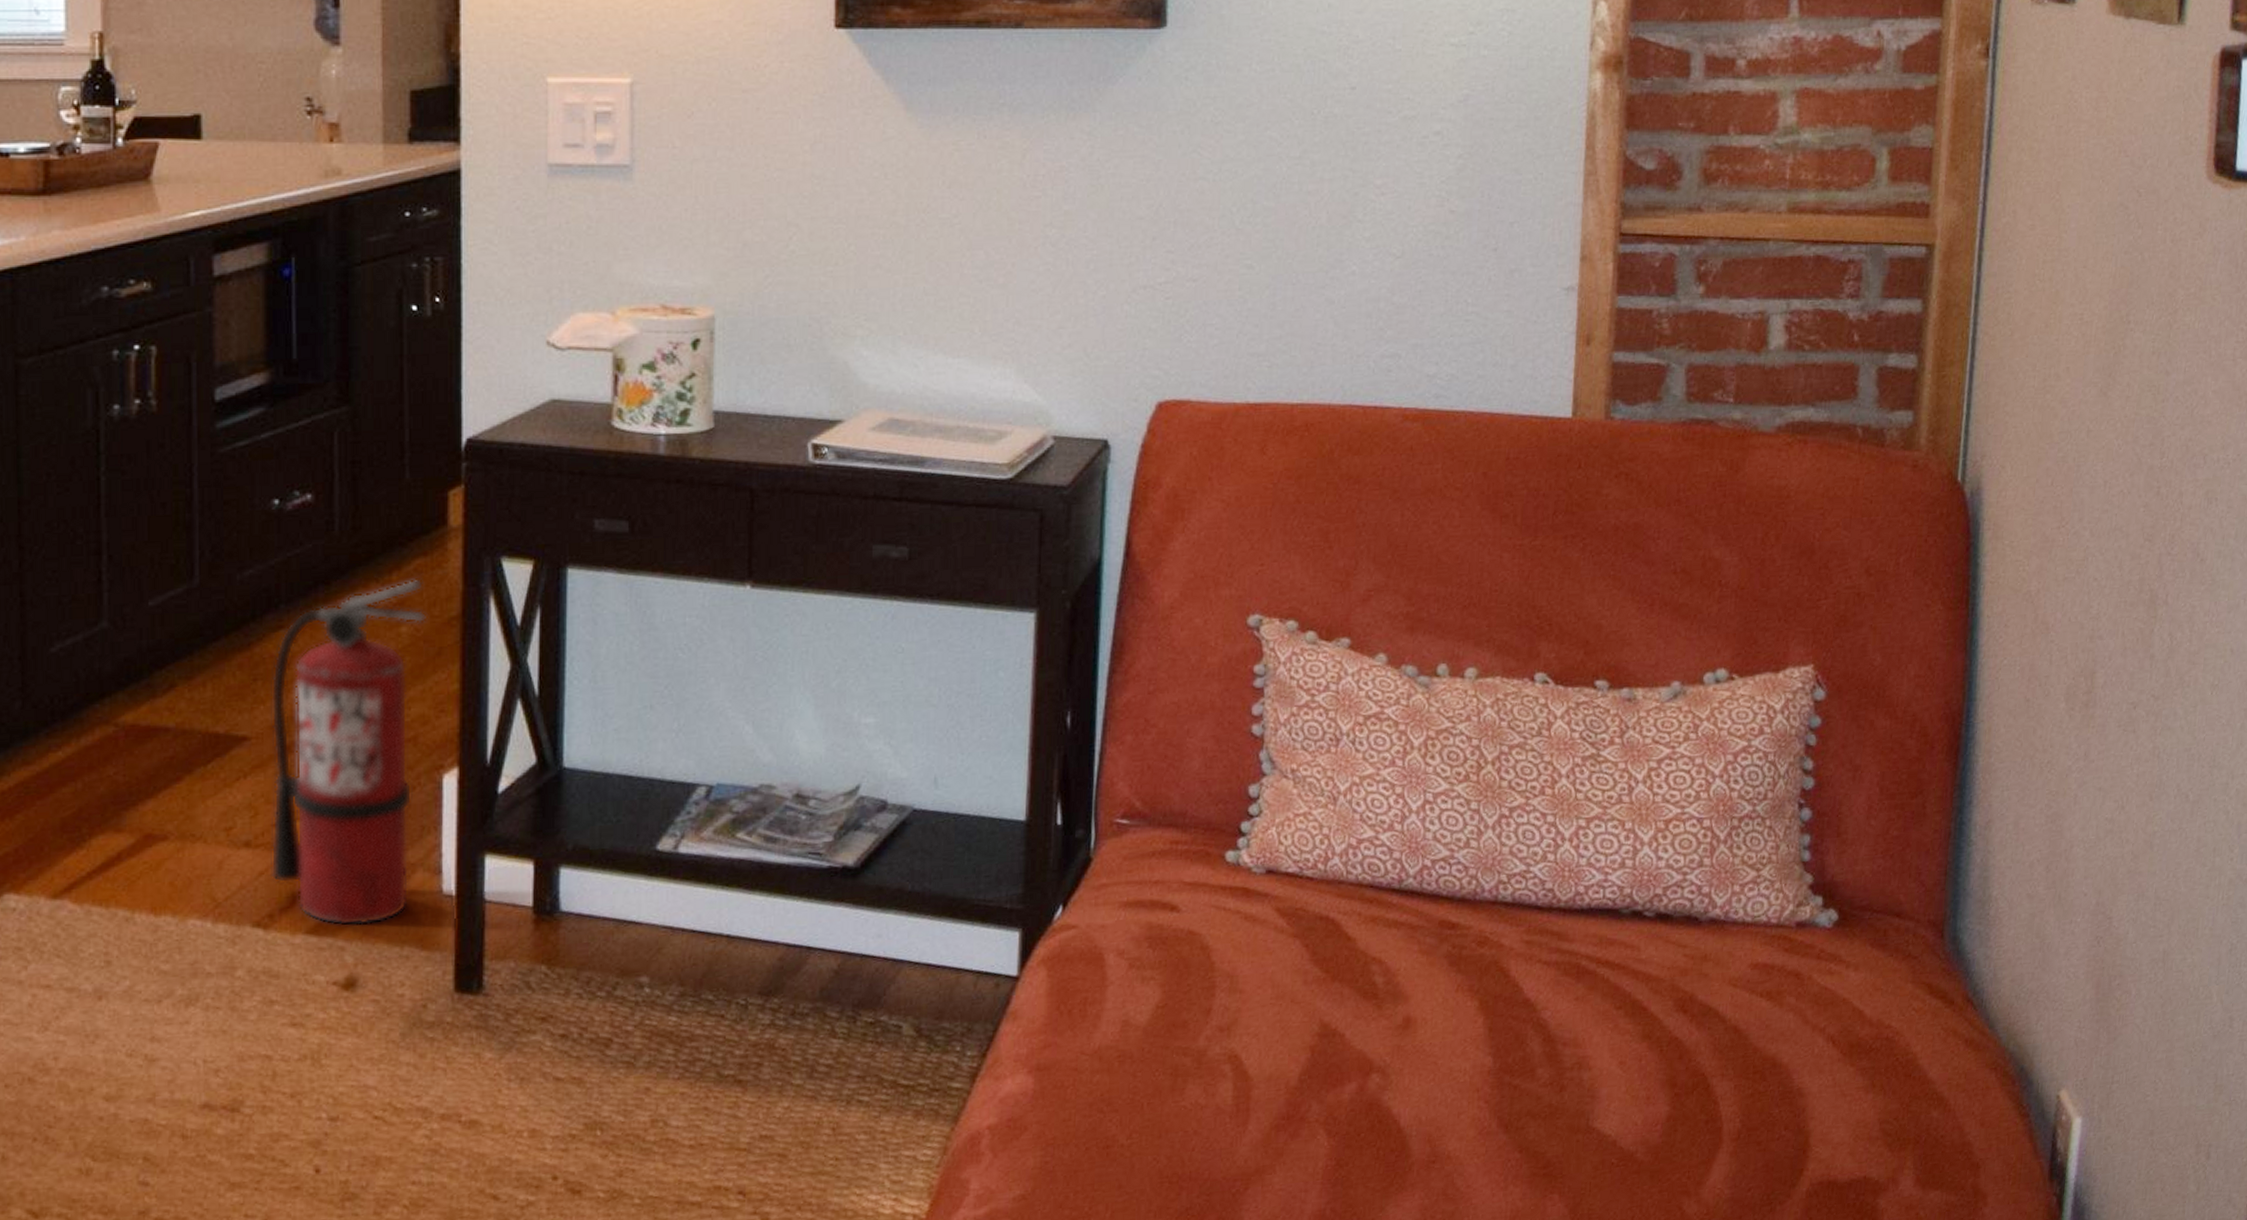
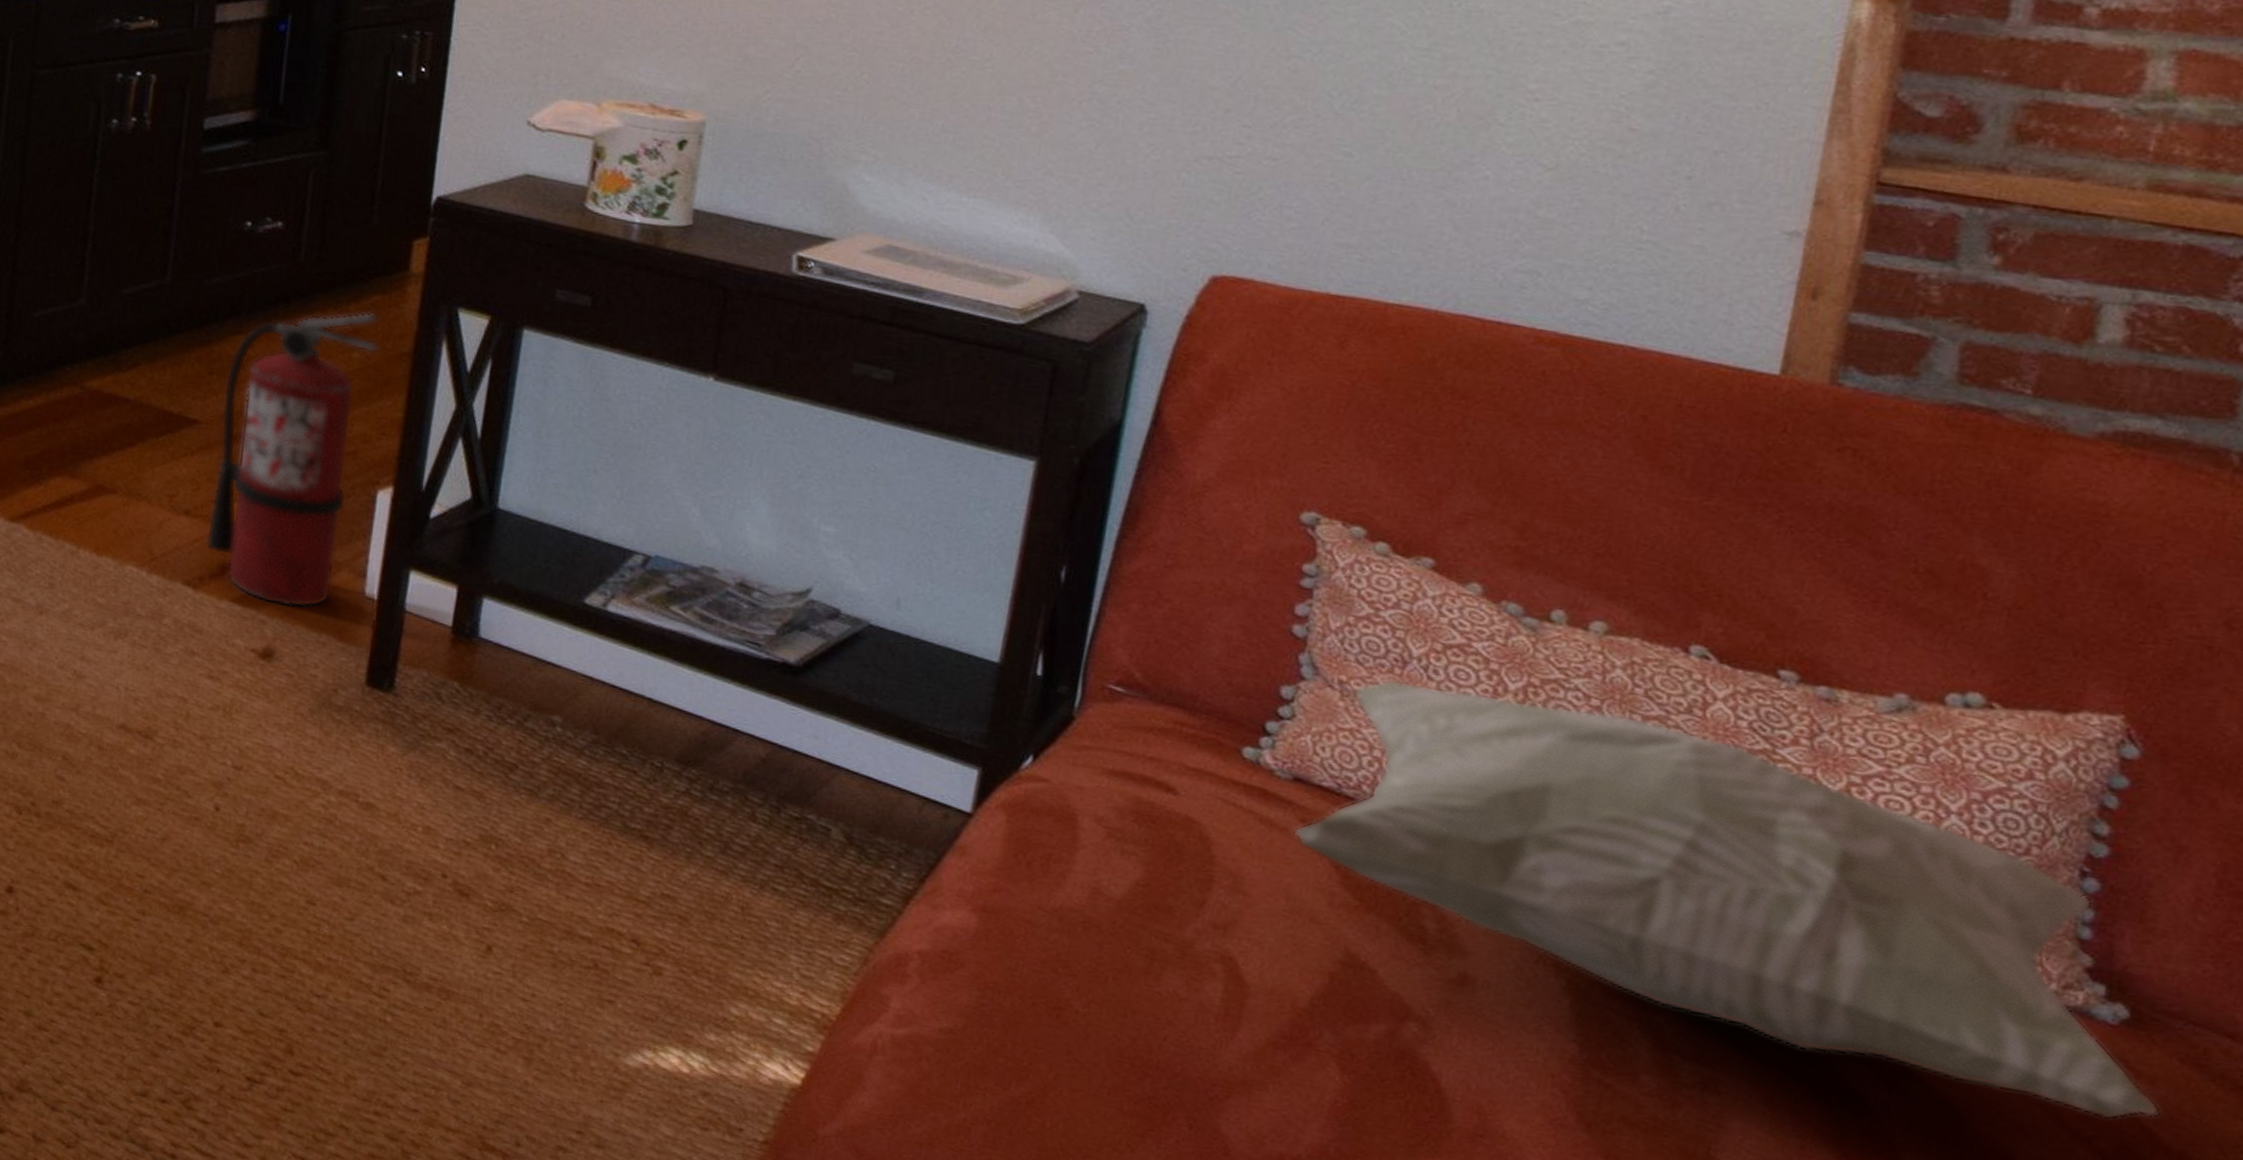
decorative pillow: none [1271,748,1864,1013] -> present [1294,679,2161,1120]

